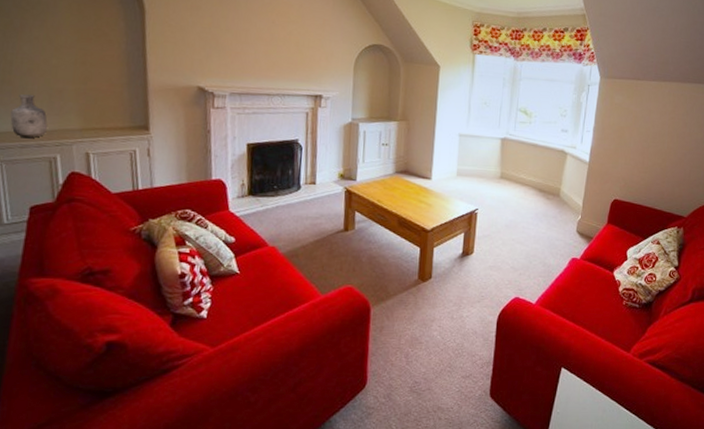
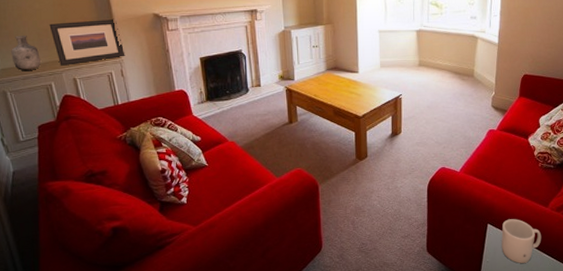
picture frame: none [65,84,156,136] -> present [49,19,125,66]
mug: none [575,364,621,417] -> present [501,219,542,263]

